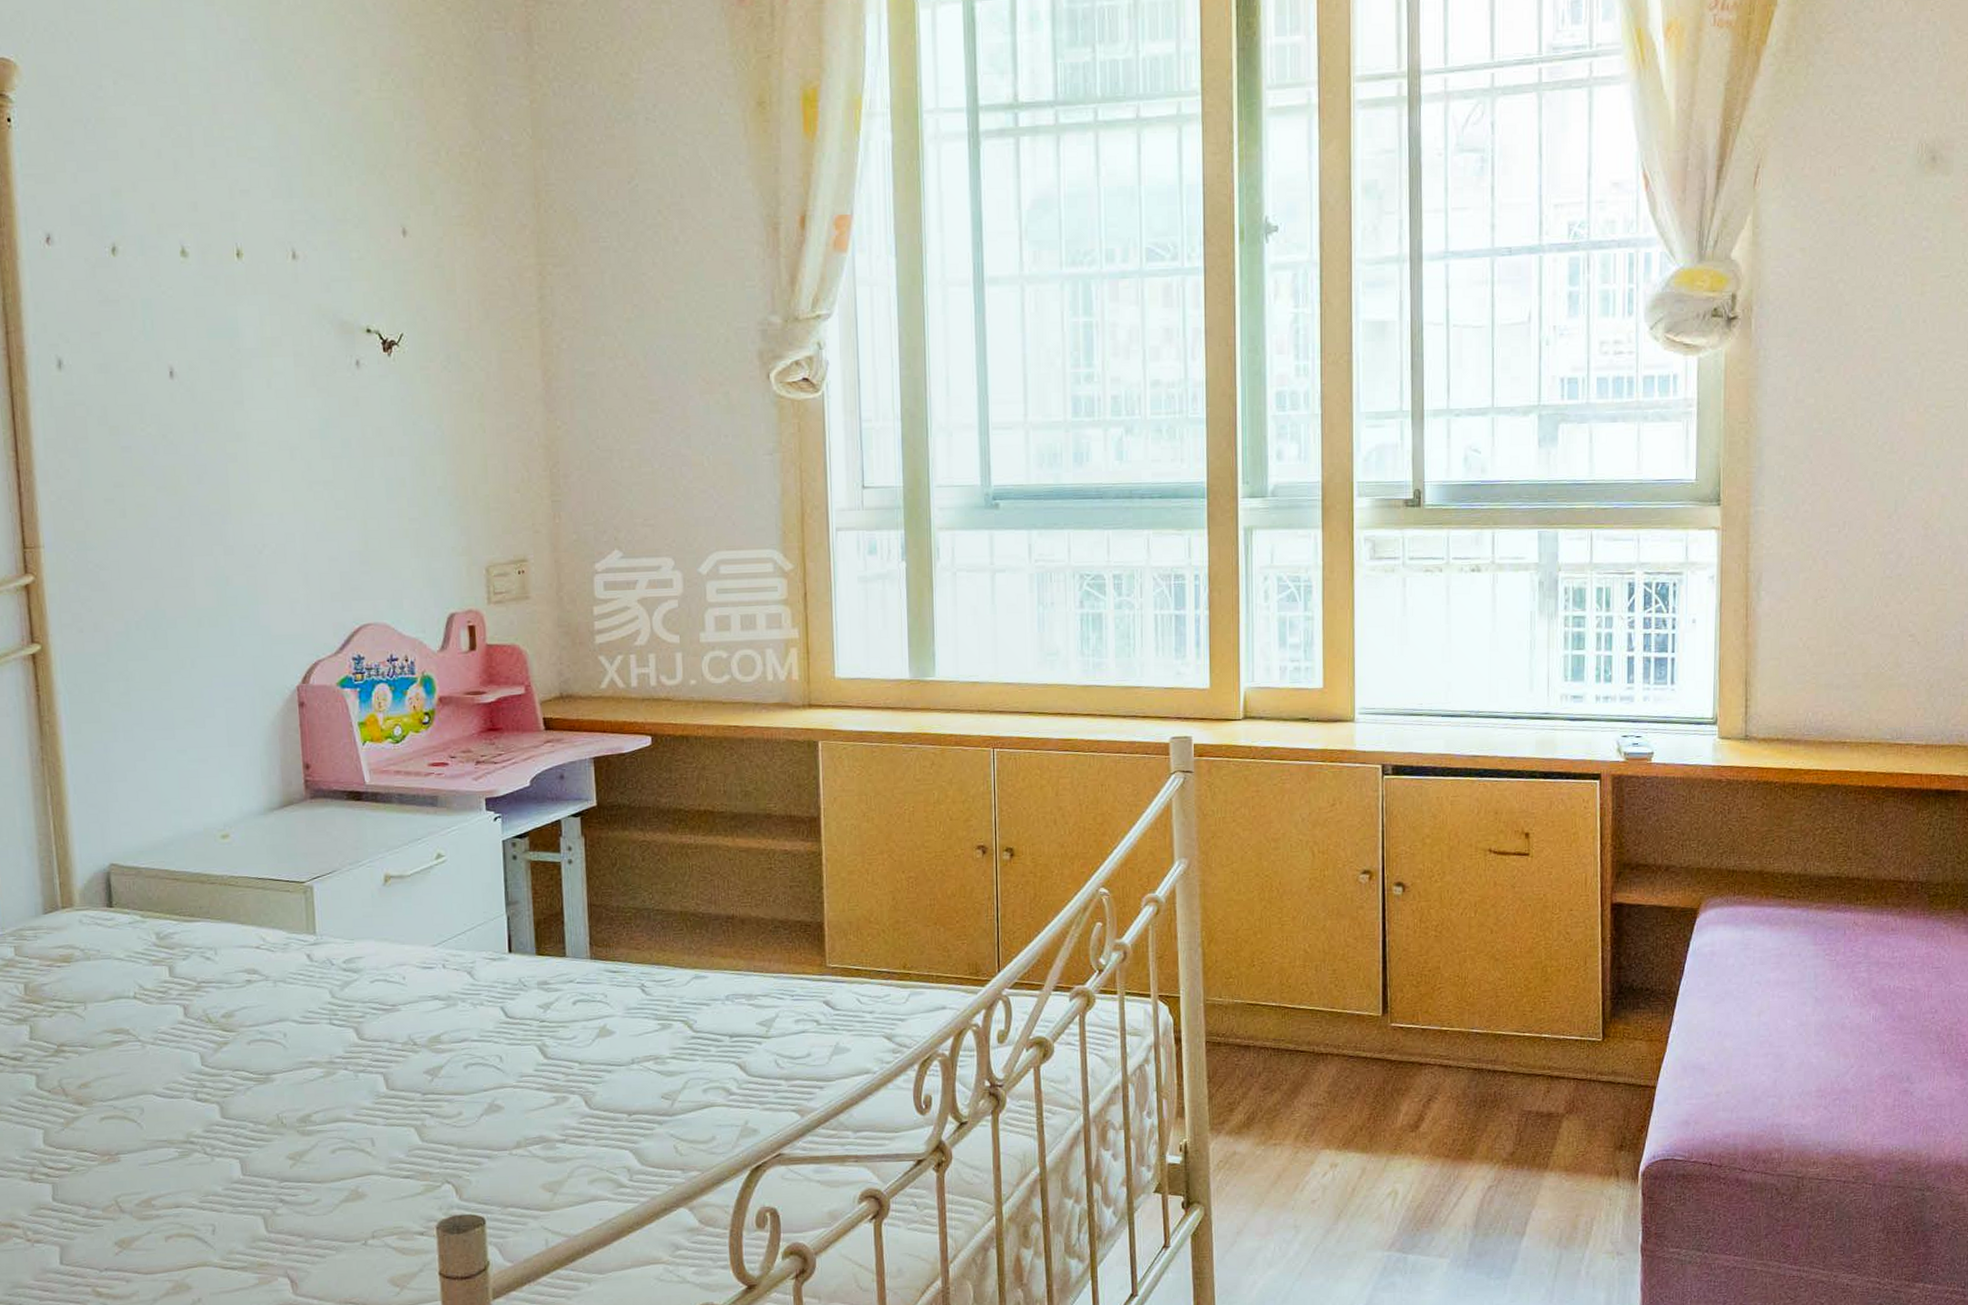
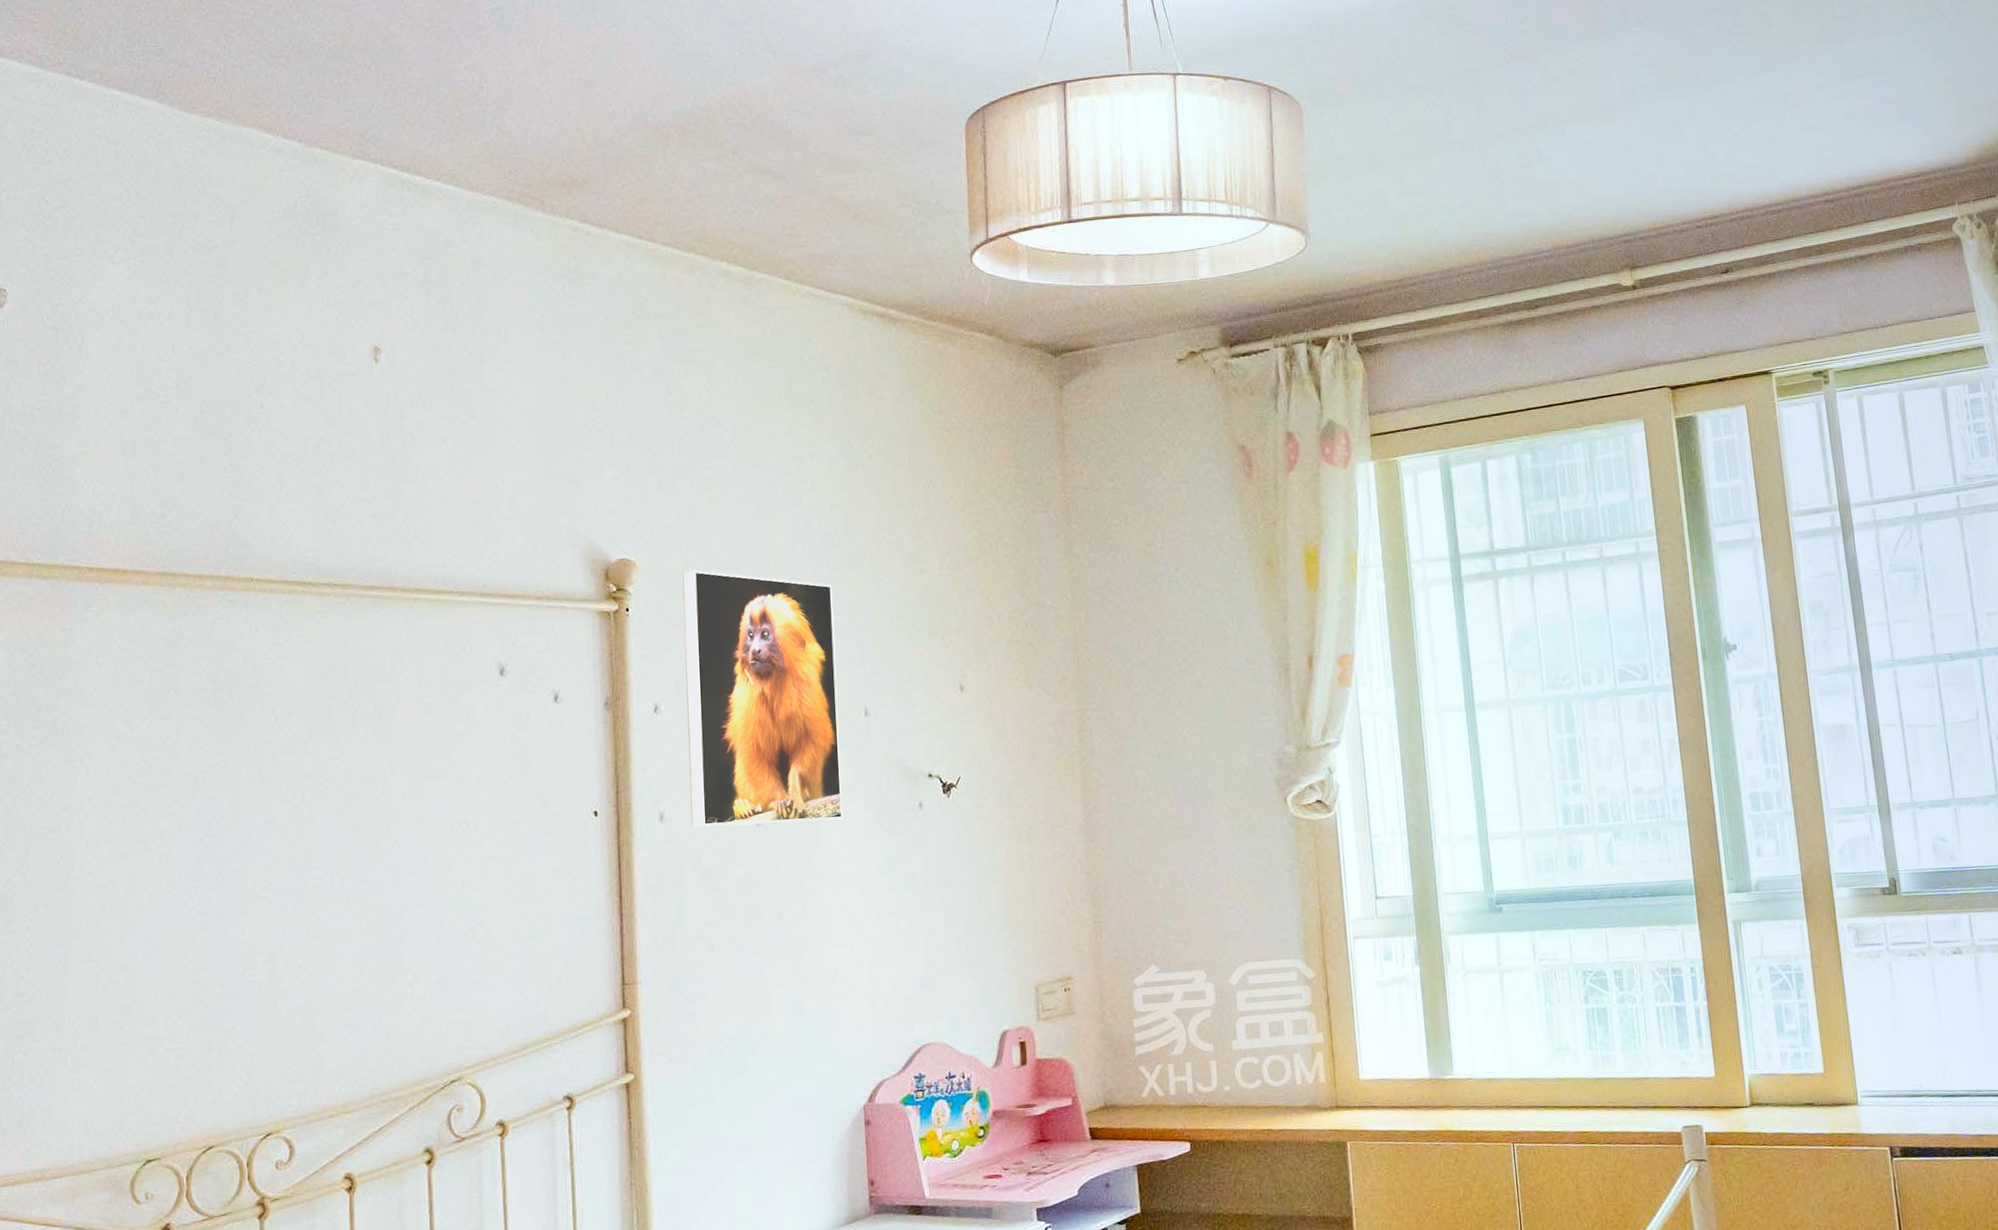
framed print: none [72,76,270,378] -> present [682,570,843,828]

